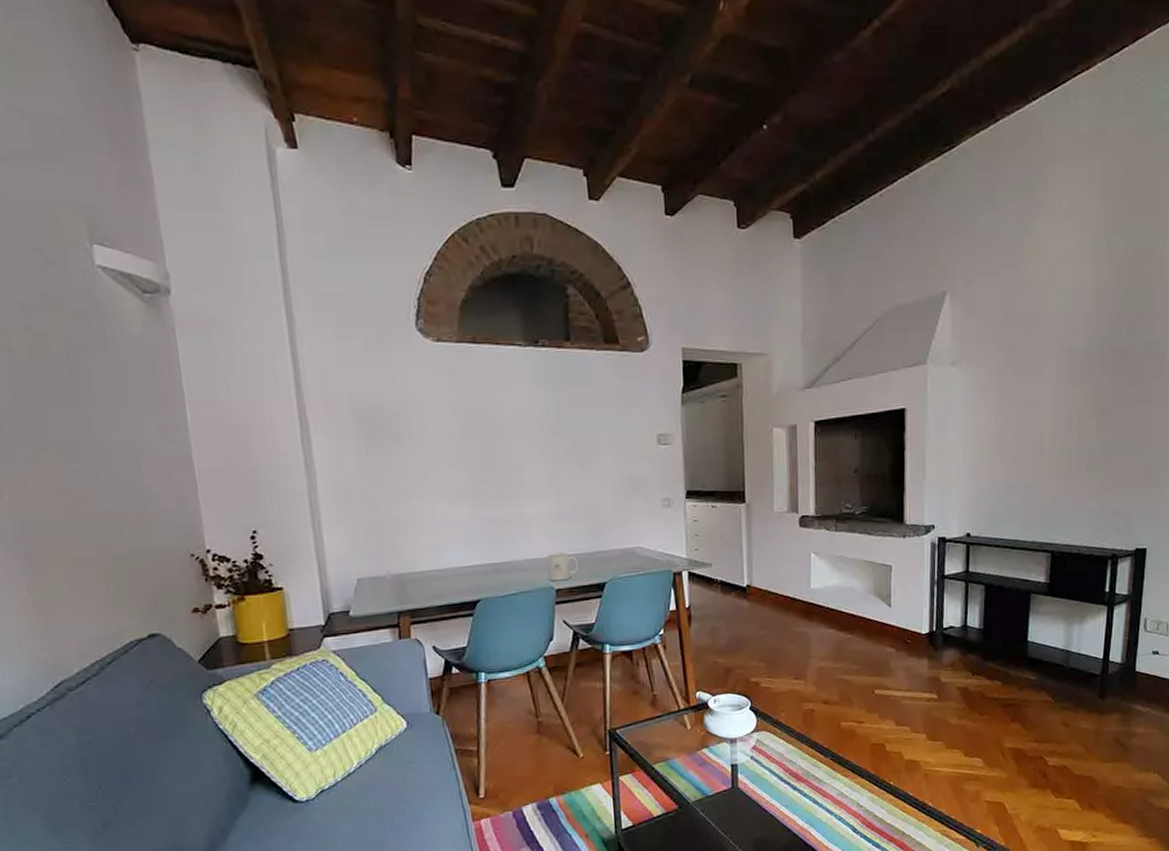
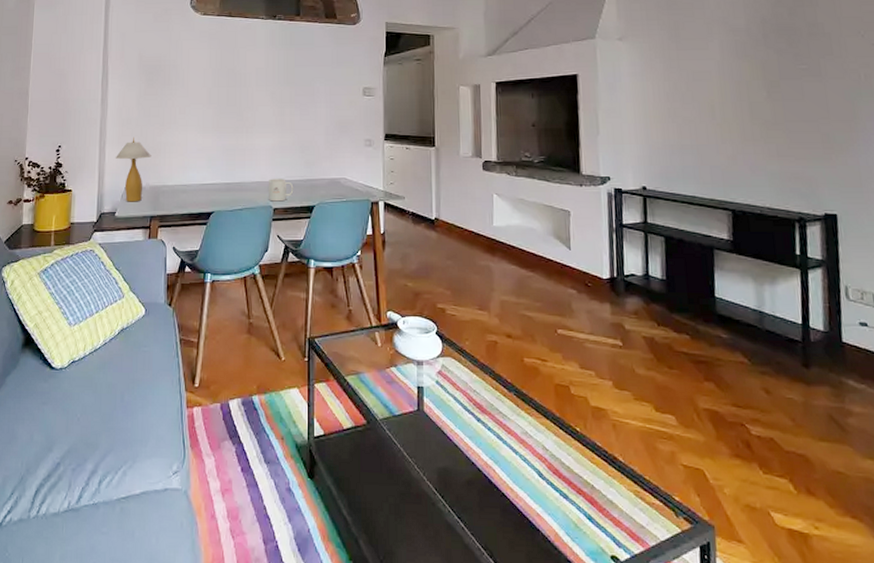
table lamp: none [337,513,388,597] -> present [115,137,151,202]

